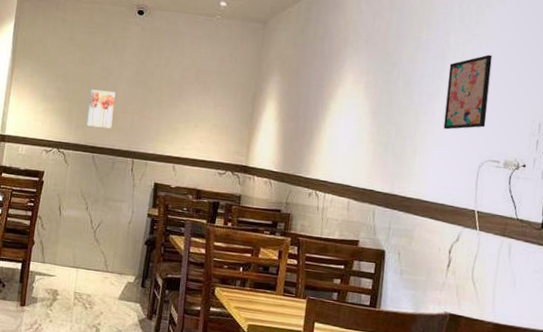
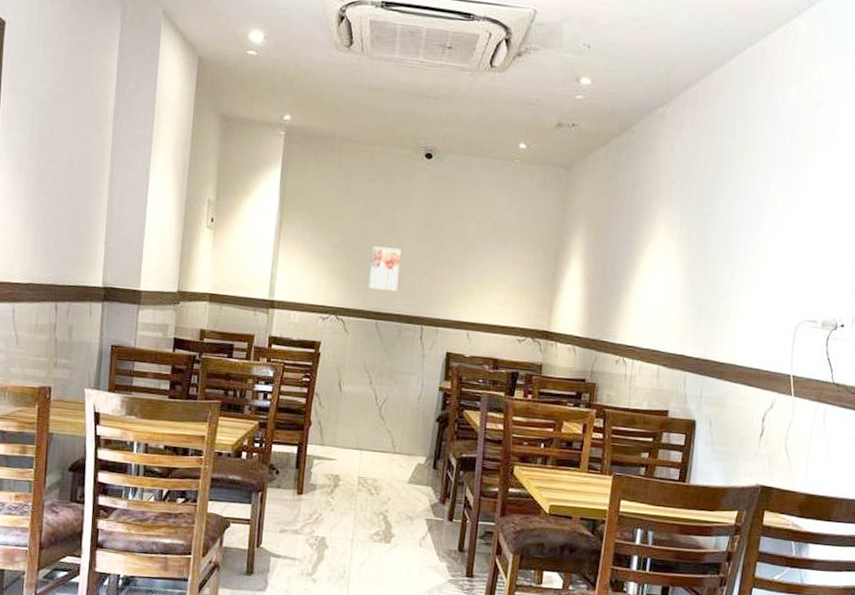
wall art: present [443,54,493,130] -> none [760,204,814,288]

